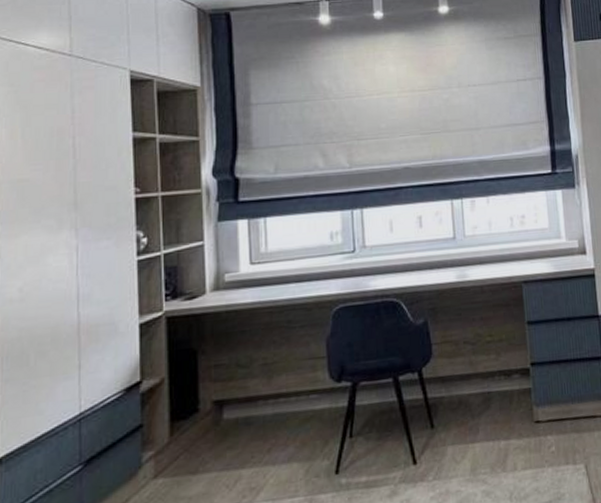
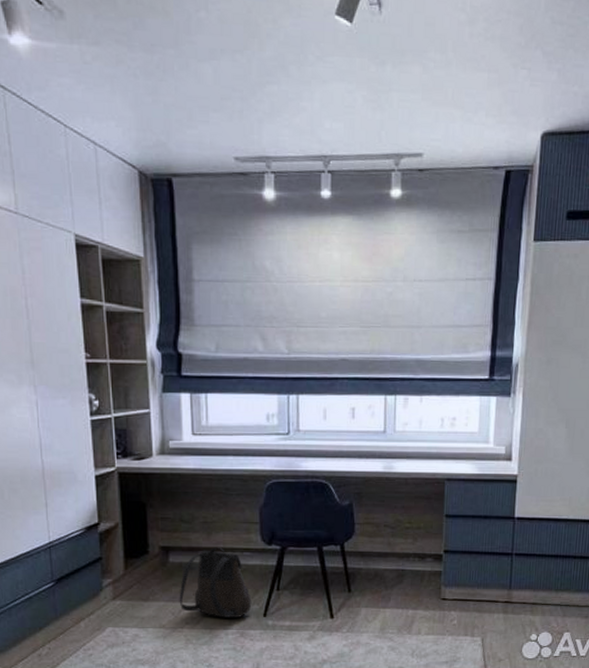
backpack: none [234,392,321,483] -> present [179,547,252,617]

